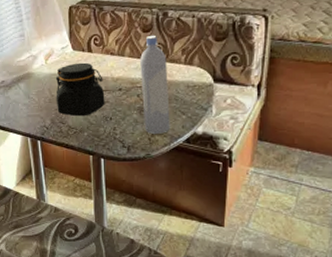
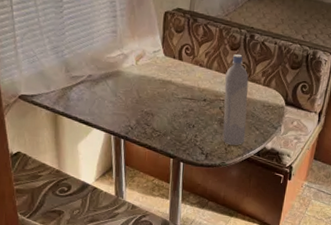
jar: present [55,62,105,117] -> none [143,68,190,121]

